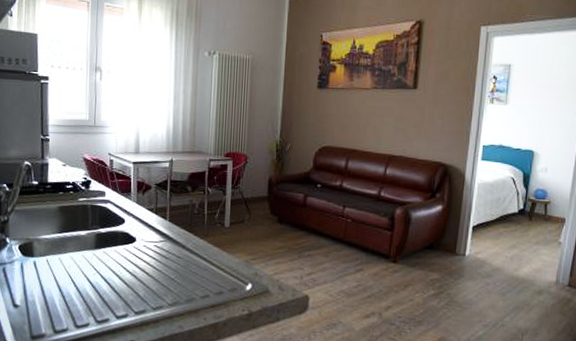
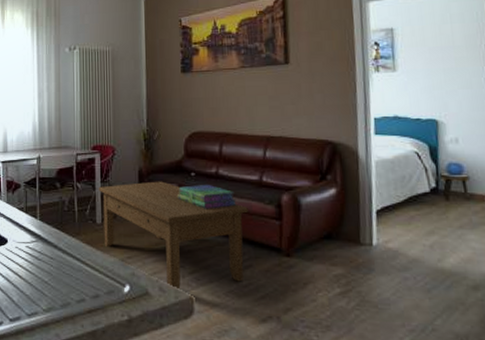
coffee table: none [228,190,365,288] -> present [98,181,248,288]
stack of books: none [303,195,356,219] -> present [177,184,237,209]

